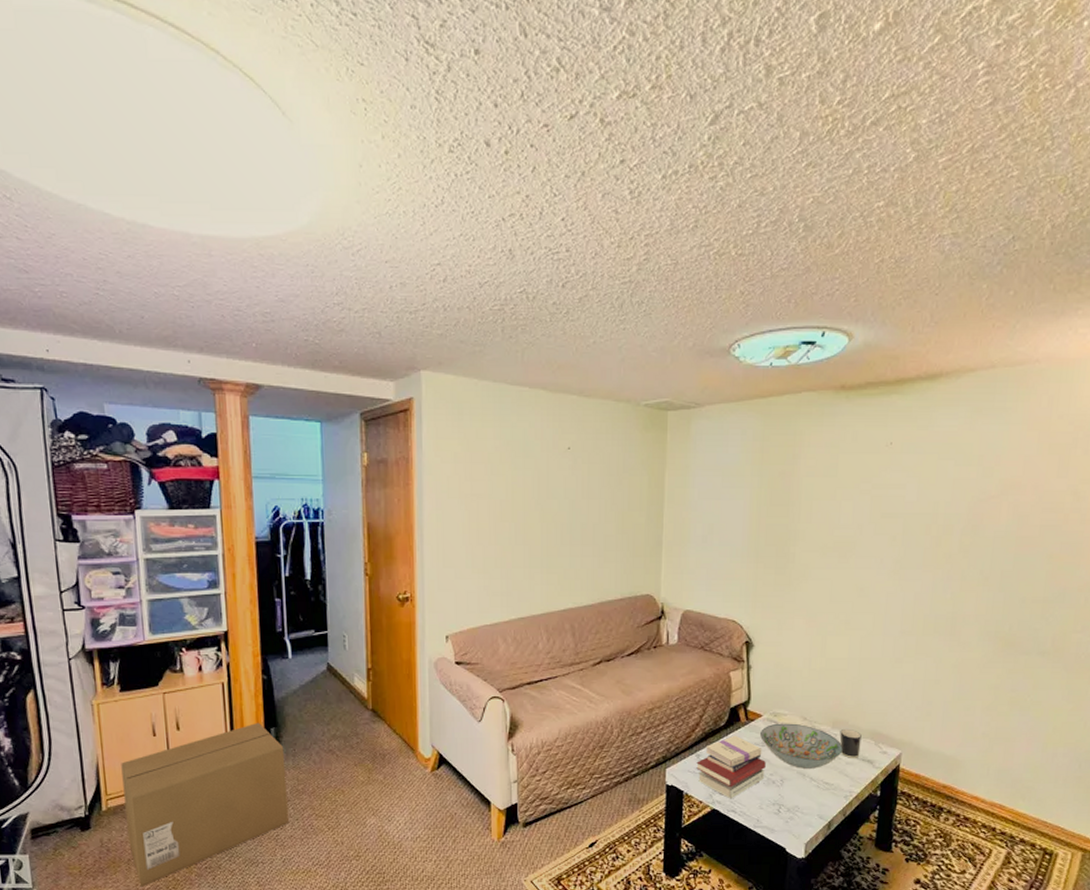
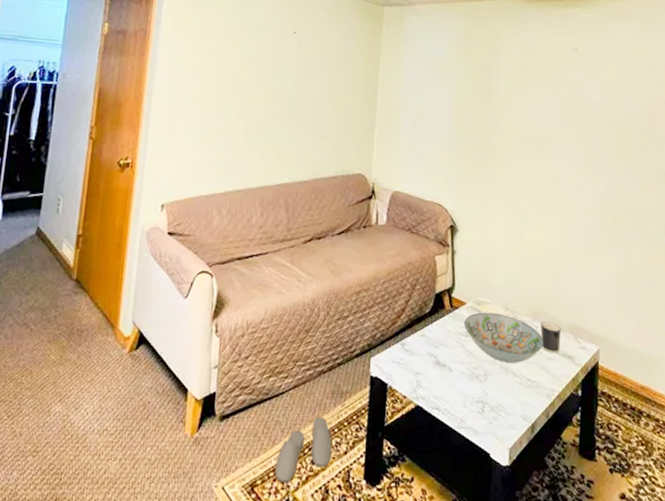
slippers: none [579,821,632,877] -> present [275,416,332,484]
books: present [696,735,766,799] -> none [401,323,470,395]

